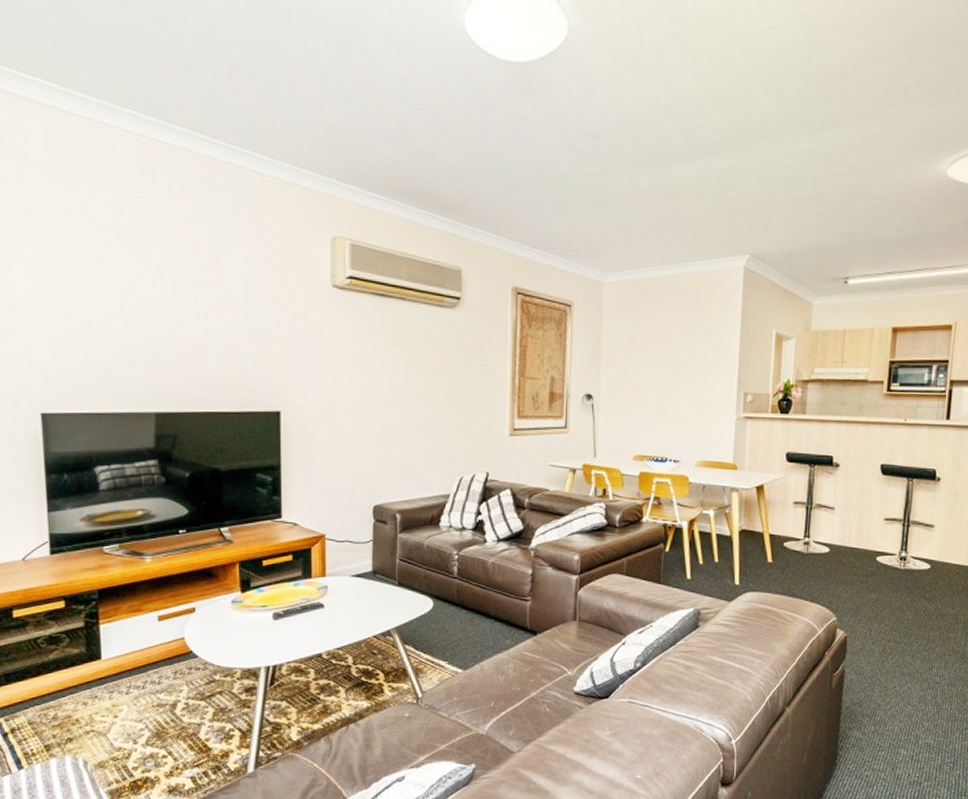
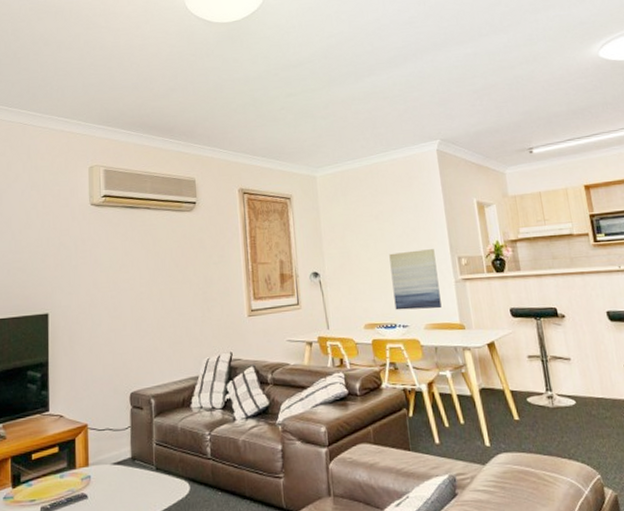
wall art: none [669,381,721,446] -> present [389,249,442,310]

